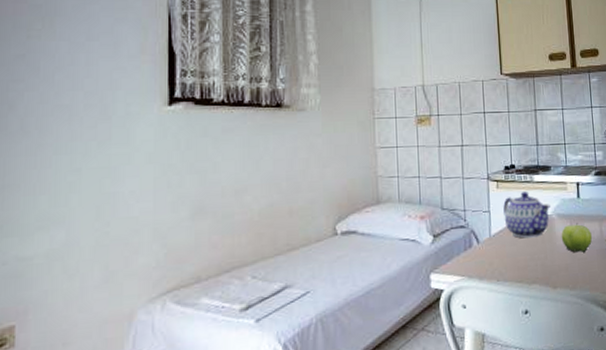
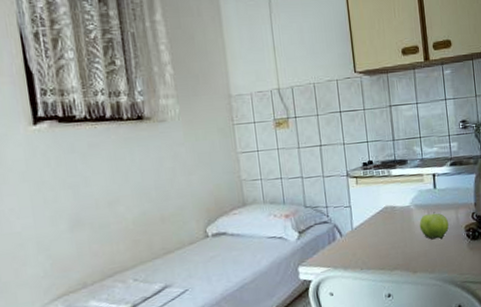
teapot: present [503,192,550,239] -> none [363,186,408,230]

